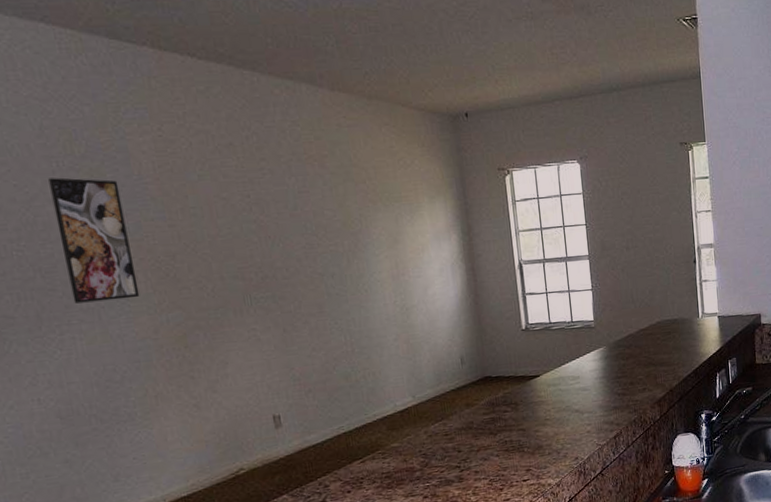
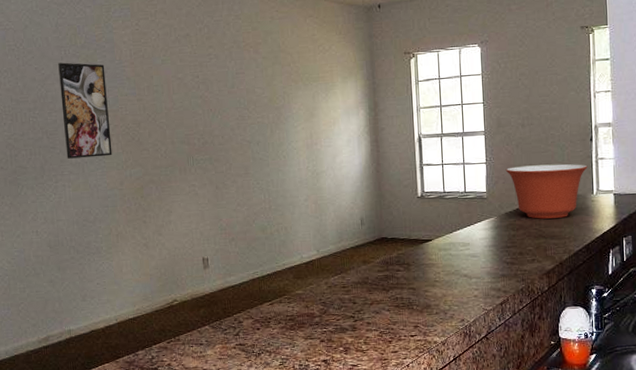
mixing bowl: none [612,287,693,346] -> present [505,163,588,219]

